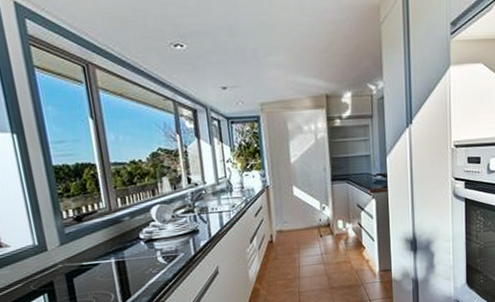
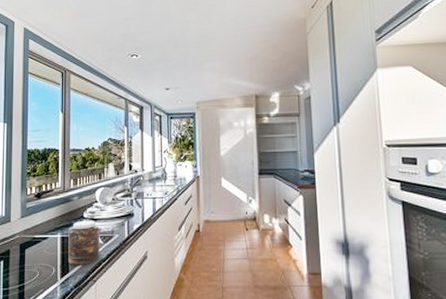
jar: none [123,240,166,289] -> present [68,220,100,265]

